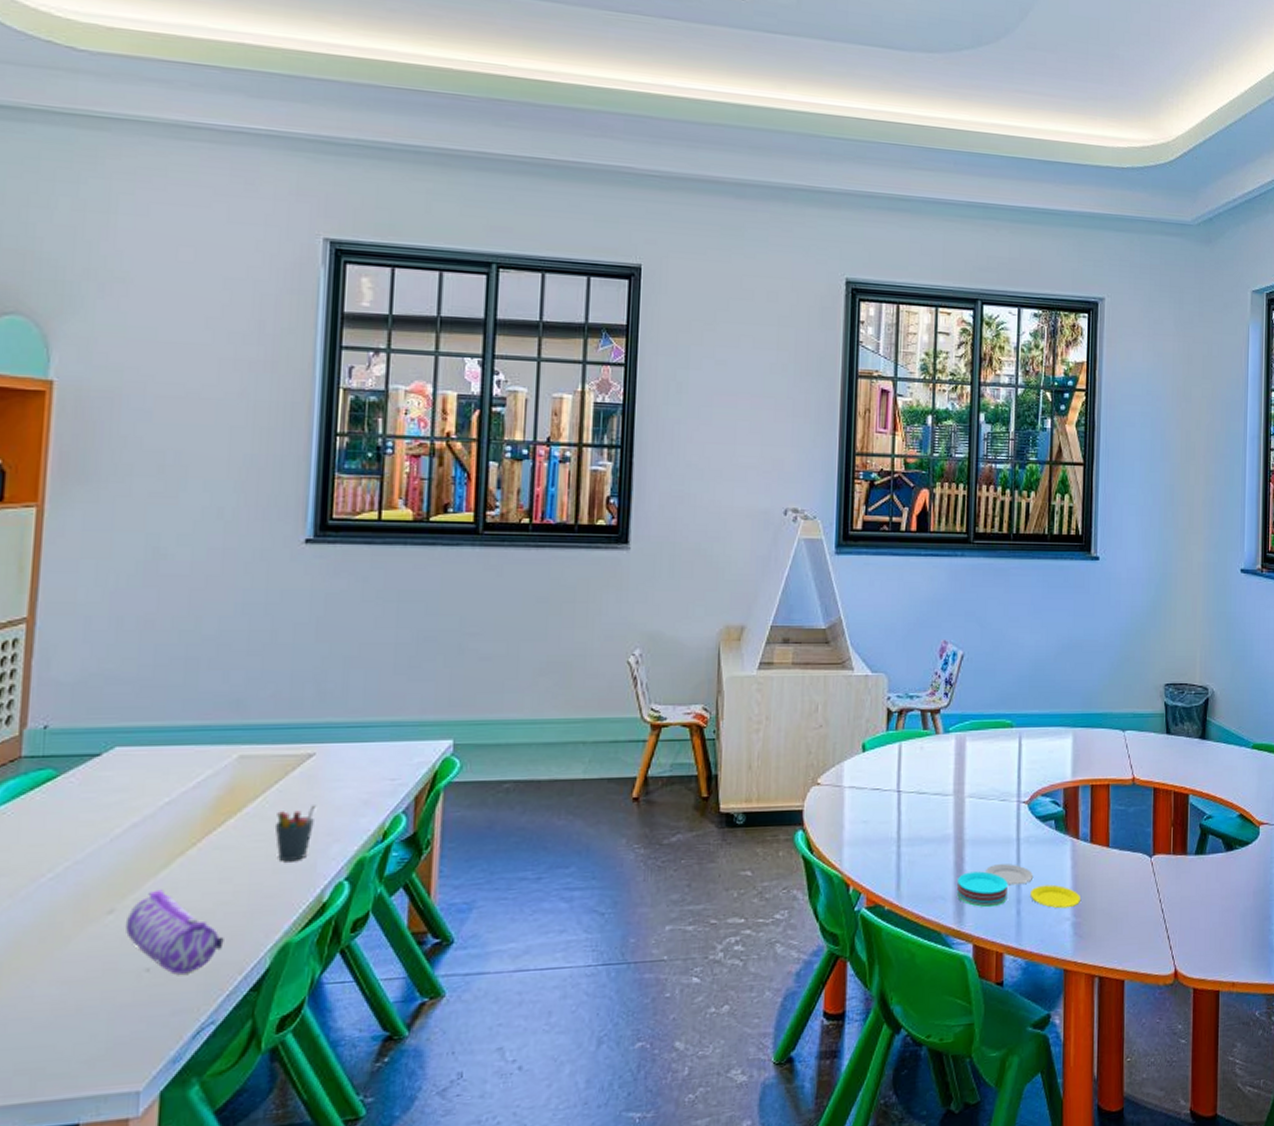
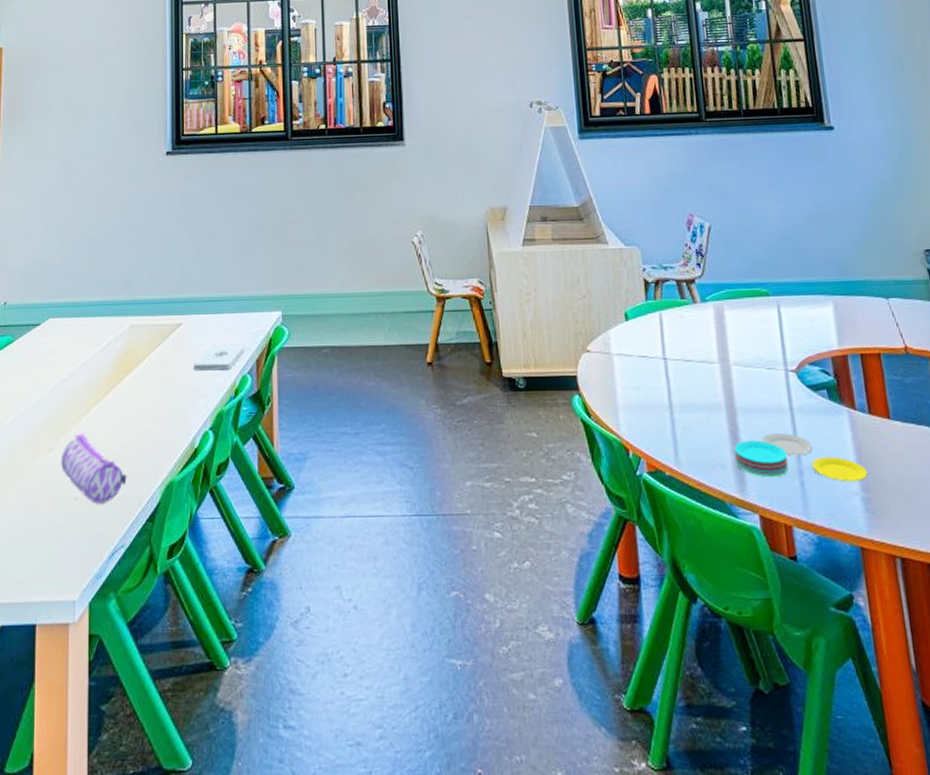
pen holder: present [274,803,317,862] -> none [157,364,186,413]
notepad: none [327,778,400,811] -> present [194,344,245,371]

